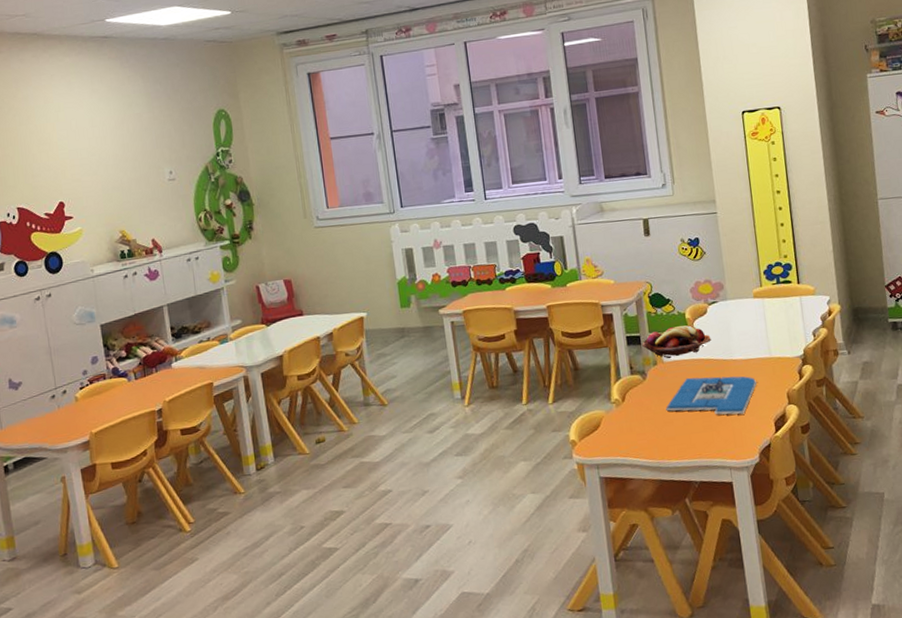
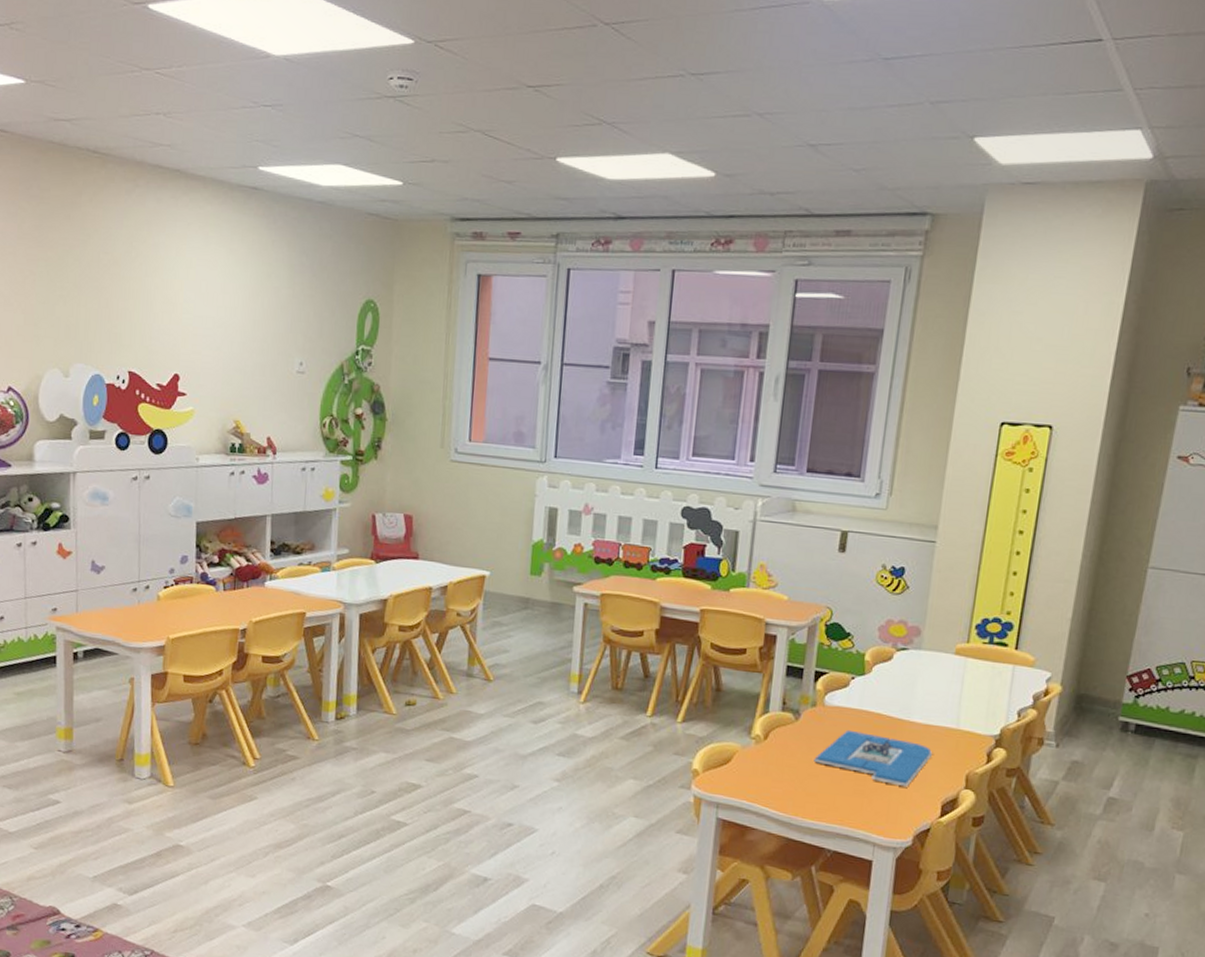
fruit basket: present [642,325,711,359] -> none [803,666,890,704]

